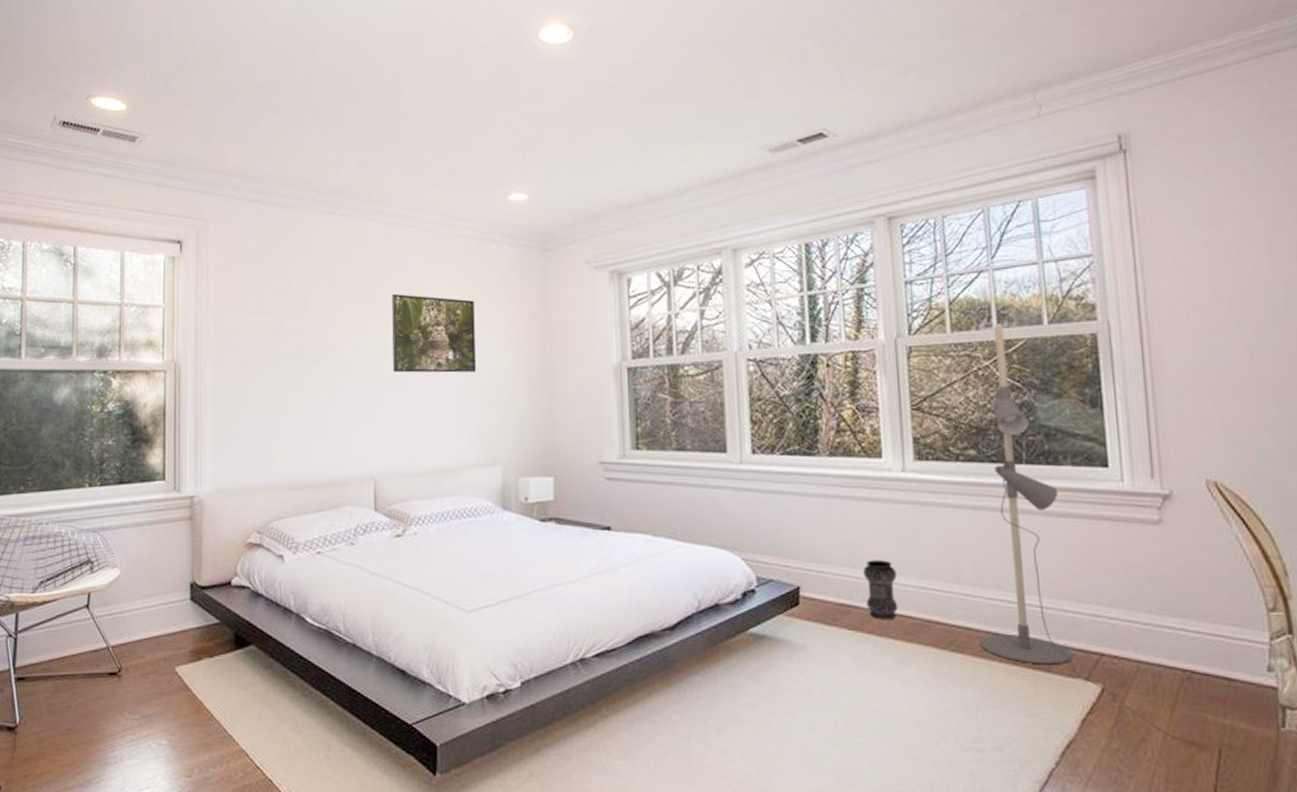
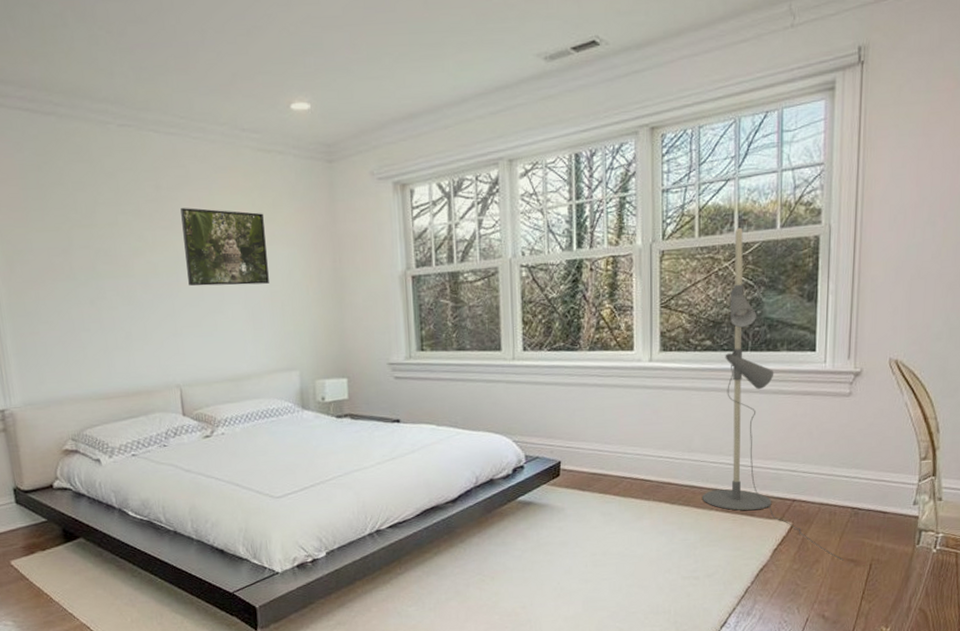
vase: present [863,560,898,620] -> none [613,436,640,484]

